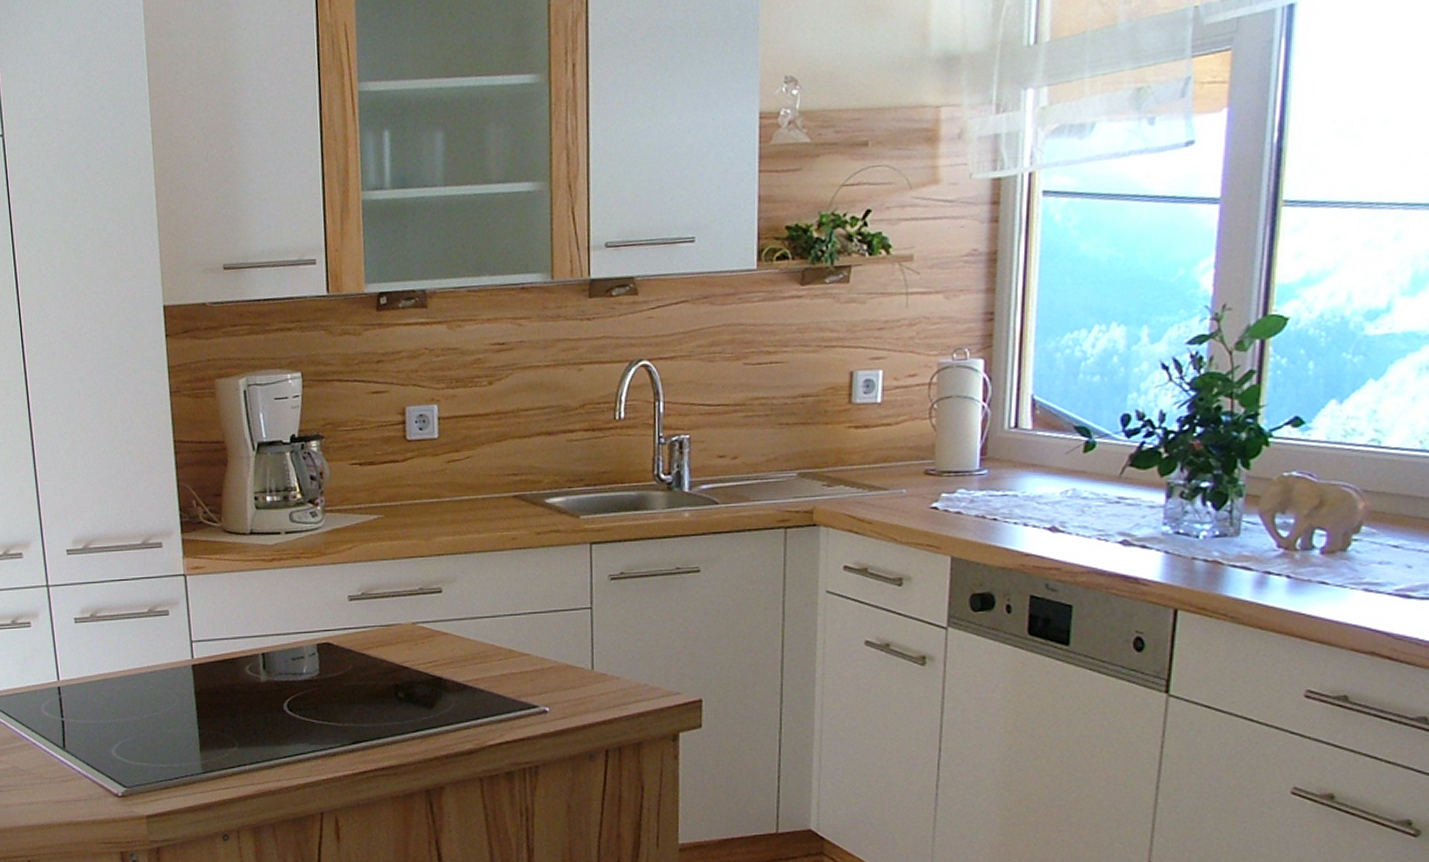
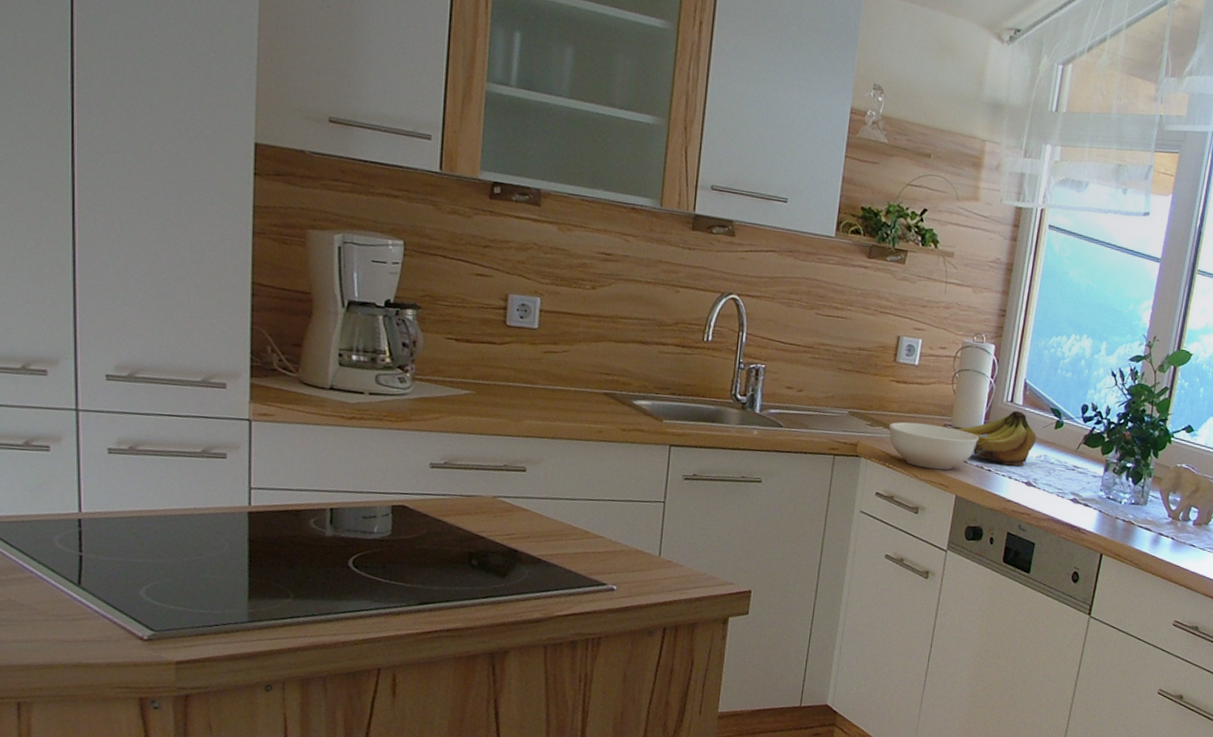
bowl: none [852,472,976,528] -> present [889,421,980,470]
fruit: none [944,438,1058,510] -> present [957,411,1037,466]

